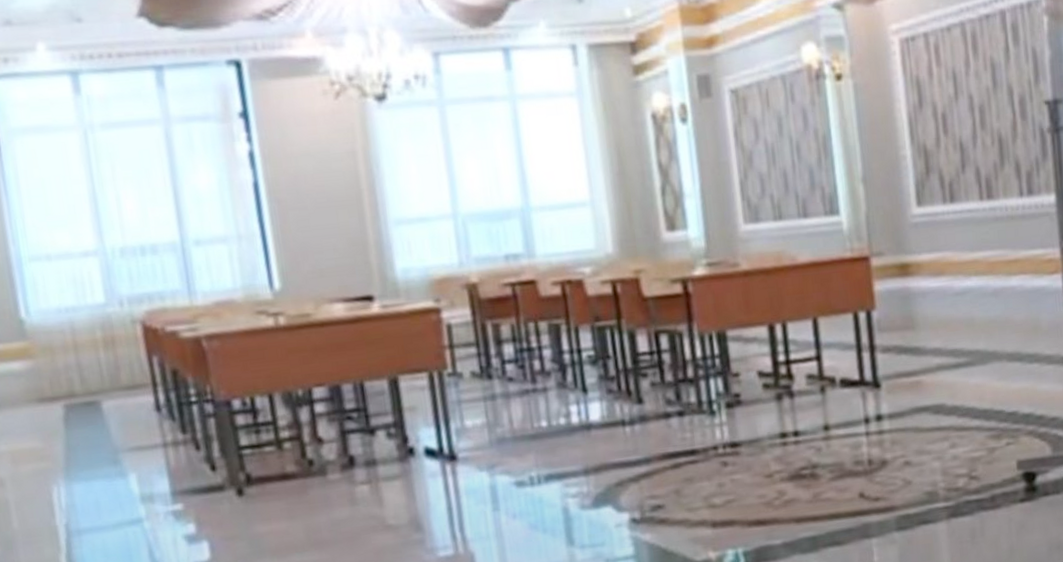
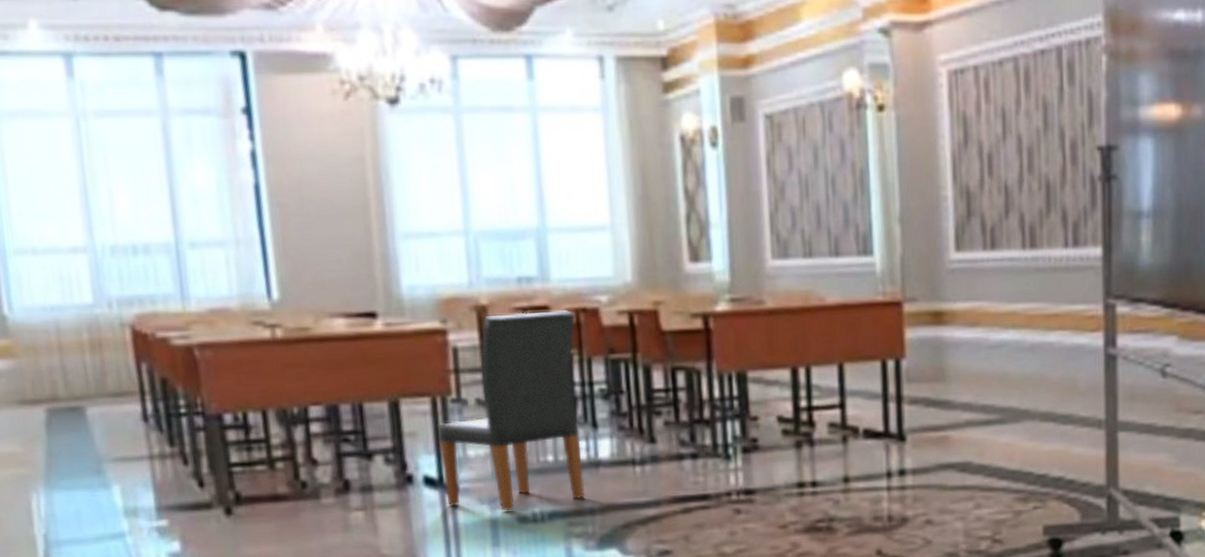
dining chair: none [435,283,579,477] -> present [437,310,586,511]

